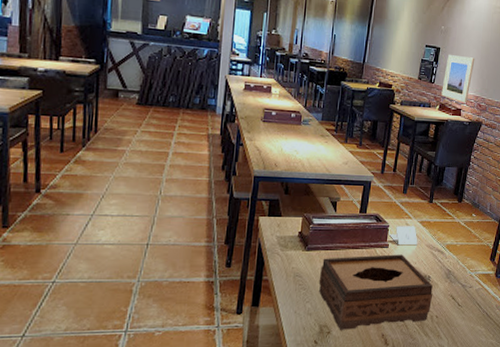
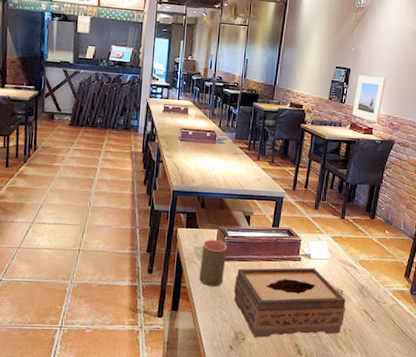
cup: none [282,228,312,279] -> present [199,239,227,287]

